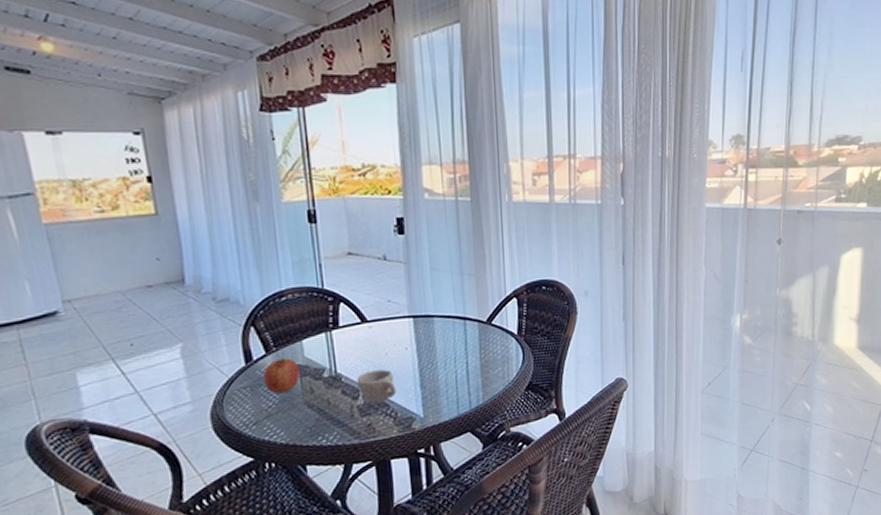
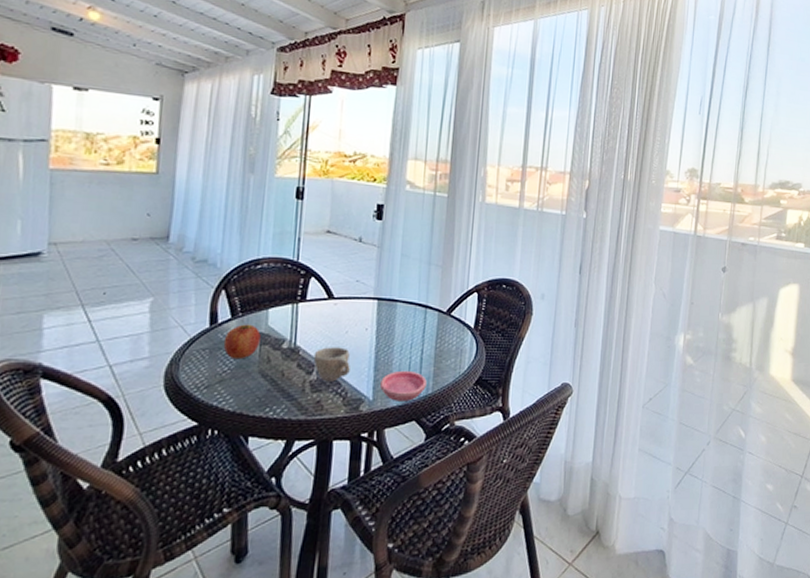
saucer: none [429,384,476,416] -> present [380,370,427,401]

